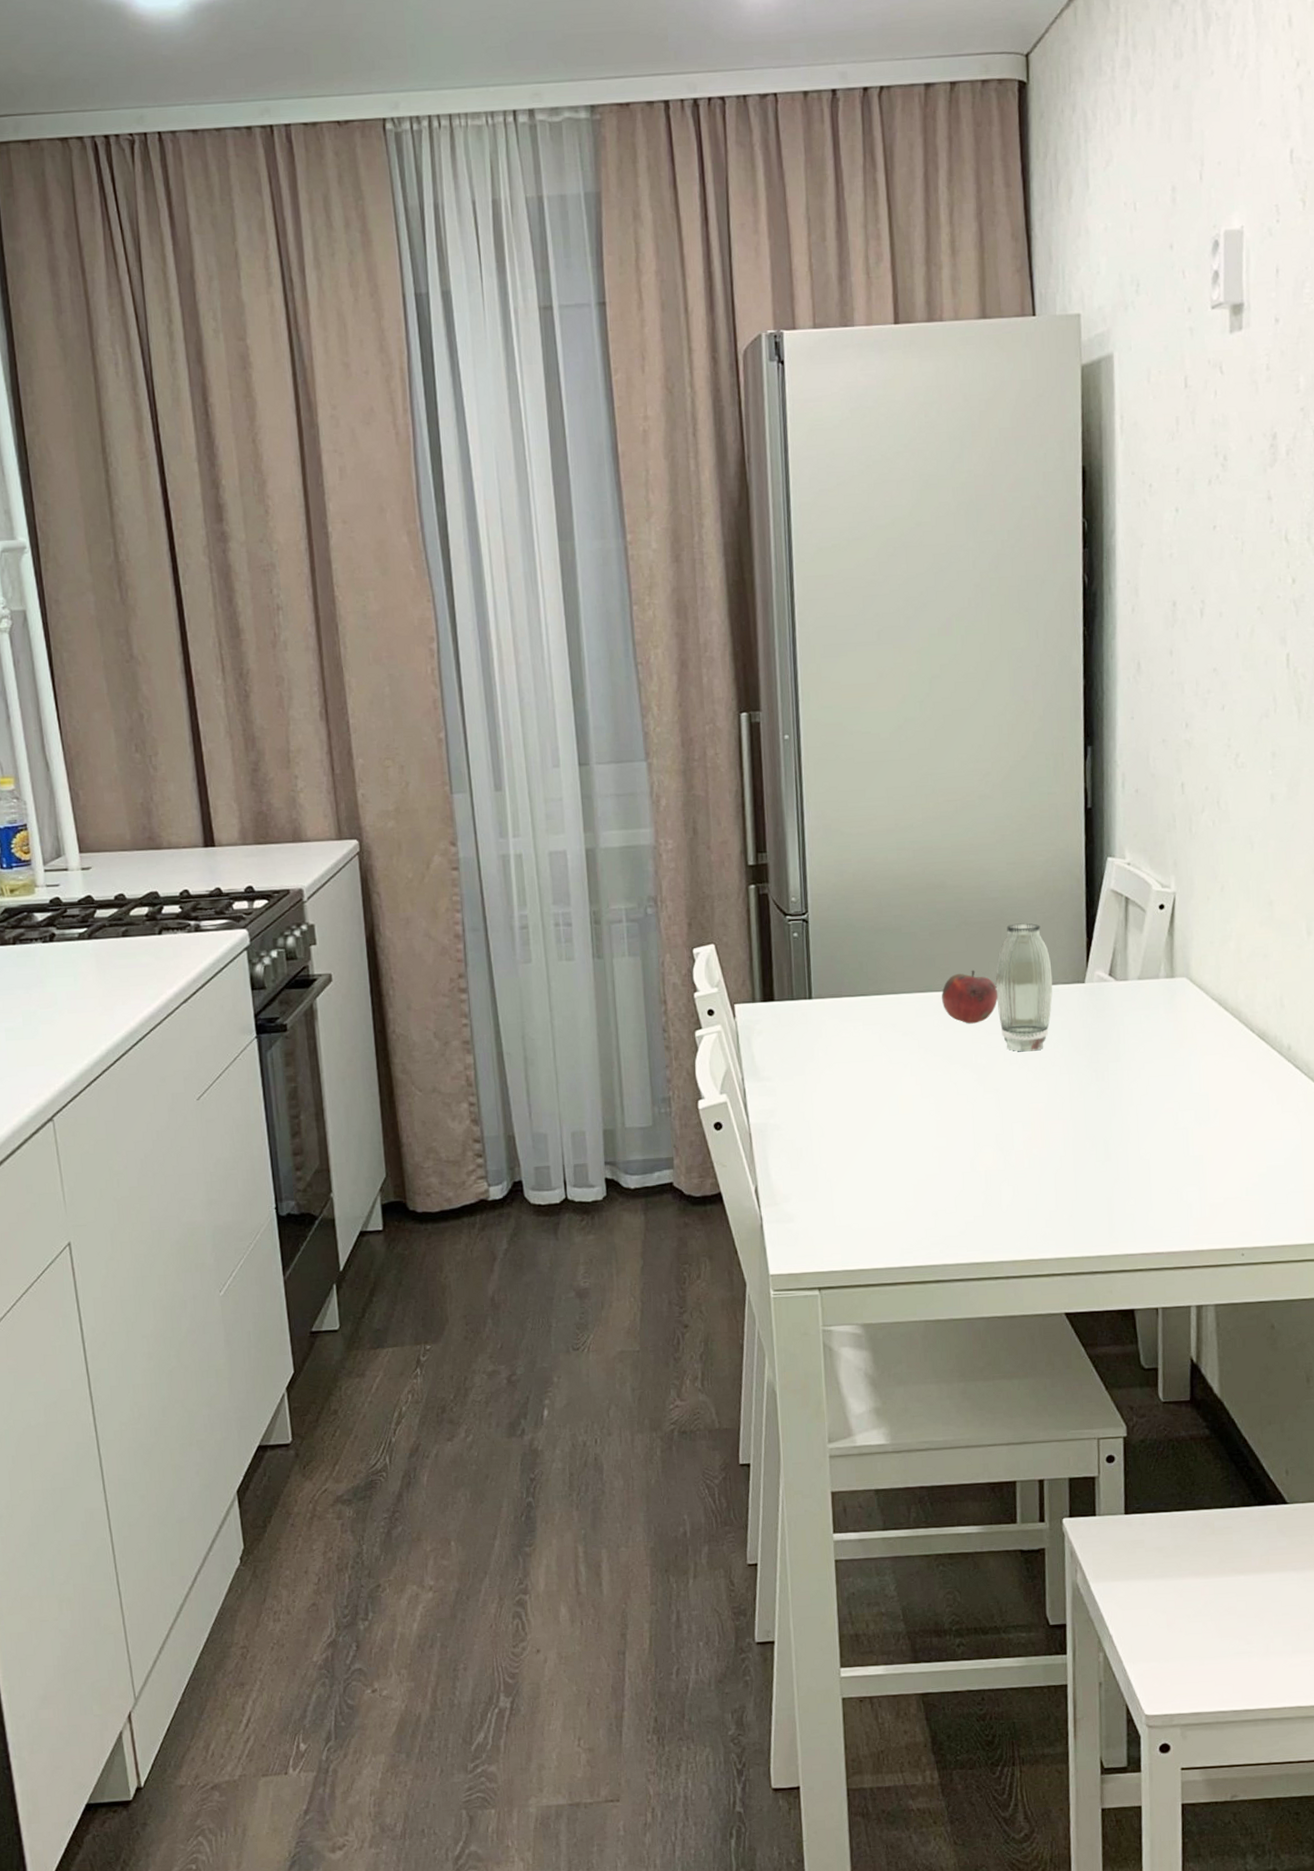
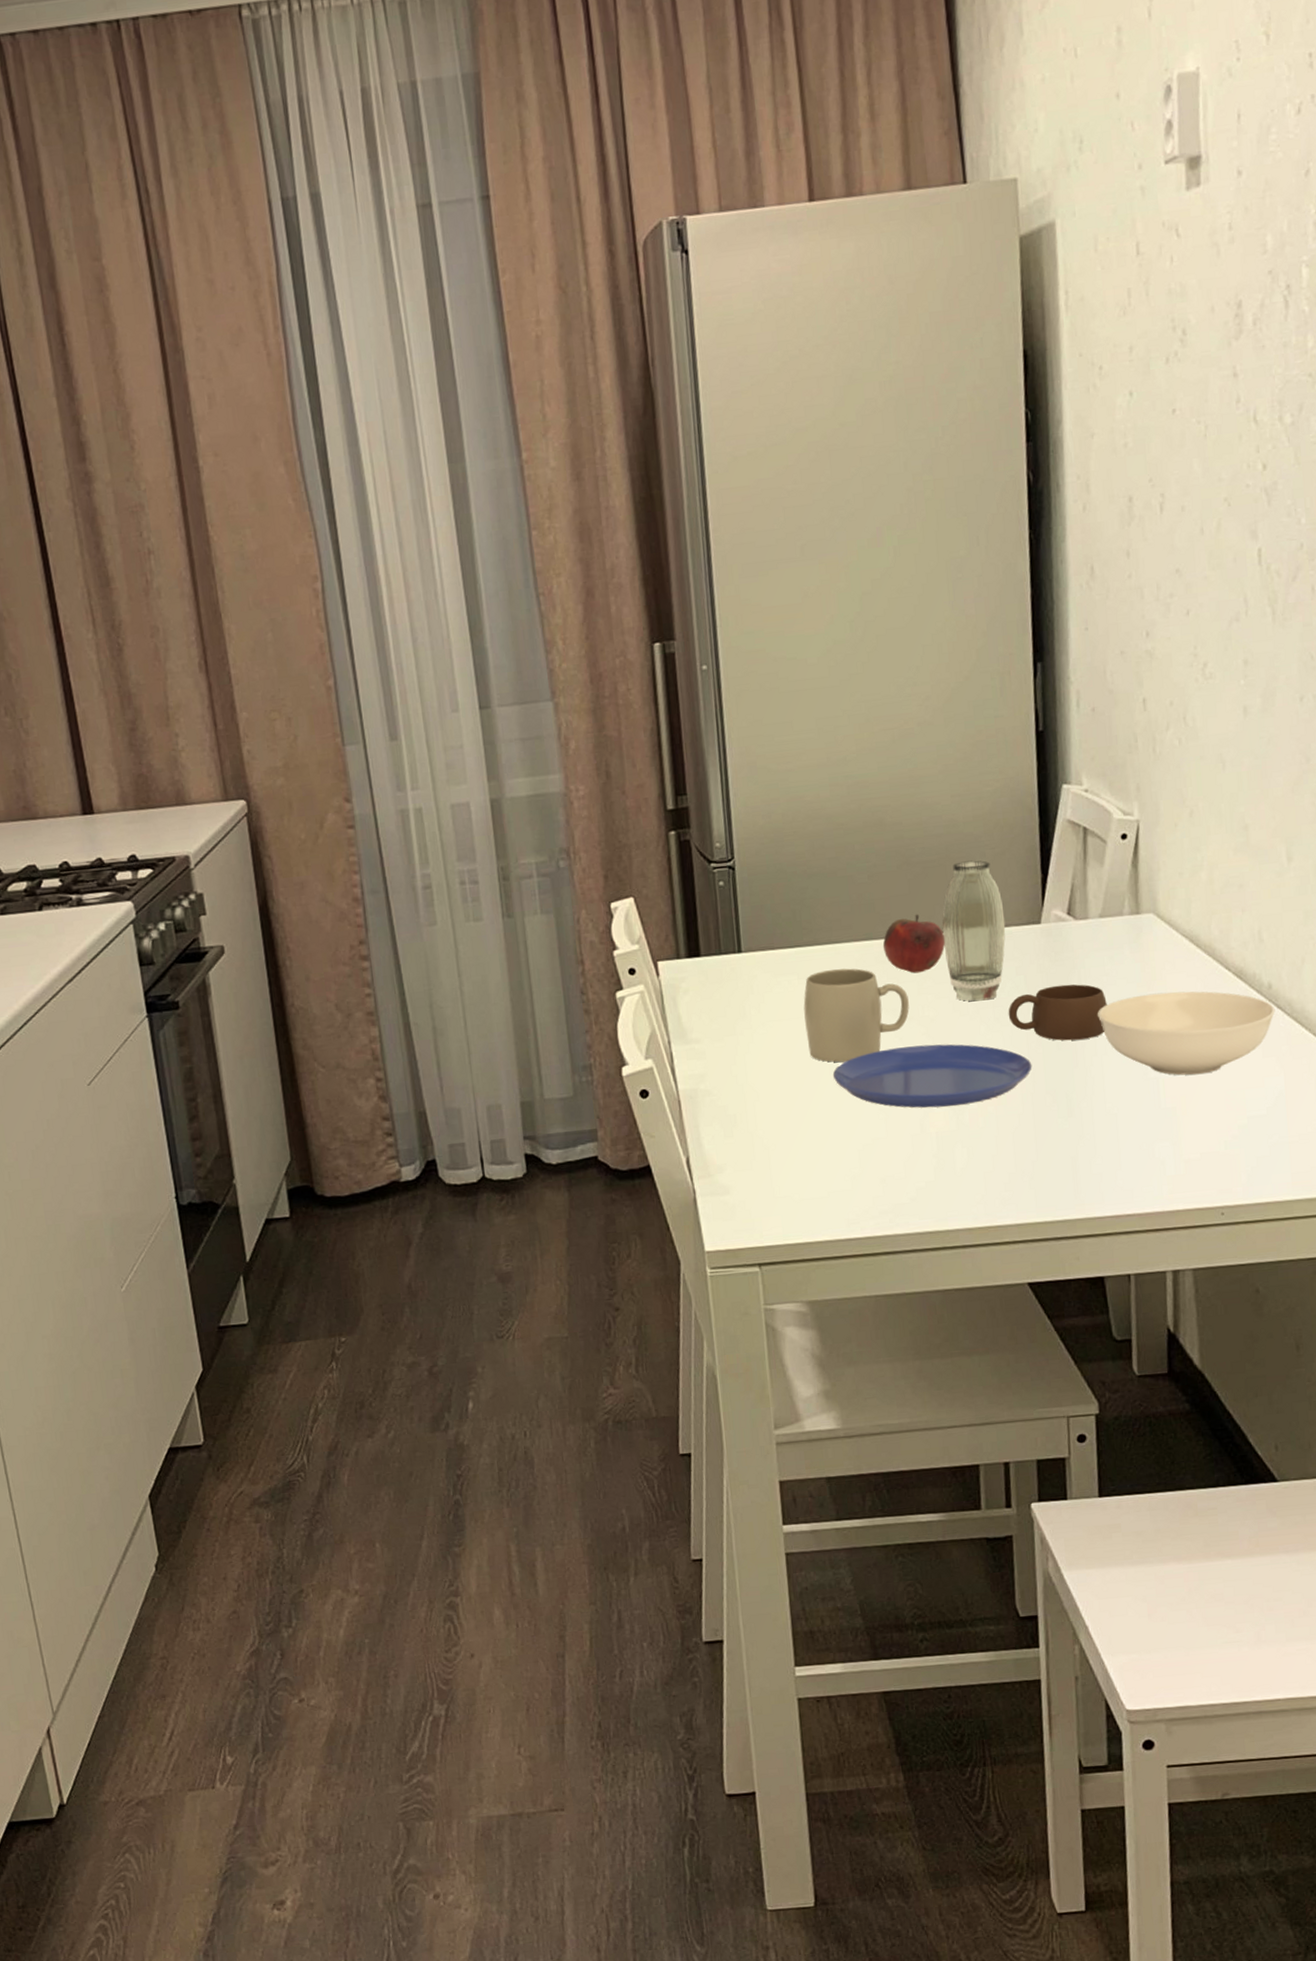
mug: none [867,1017,964,1104] -> present [803,968,909,1063]
plate: none [892,1089,1074,1148] -> present [832,1044,1032,1108]
cup: none [1053,1039,1143,1091] -> present [1008,984,1107,1041]
bowl: none [1134,1049,1294,1127] -> present [1098,991,1276,1076]

